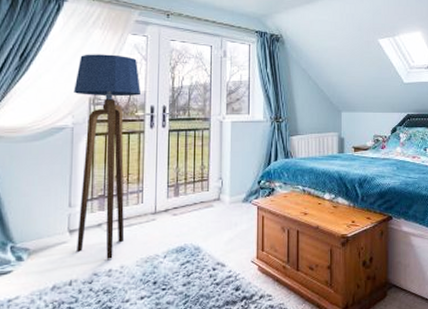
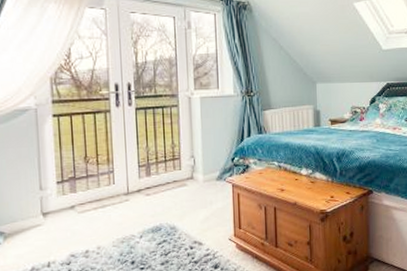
floor lamp: present [73,54,142,259] -> none [33,30,104,241]

